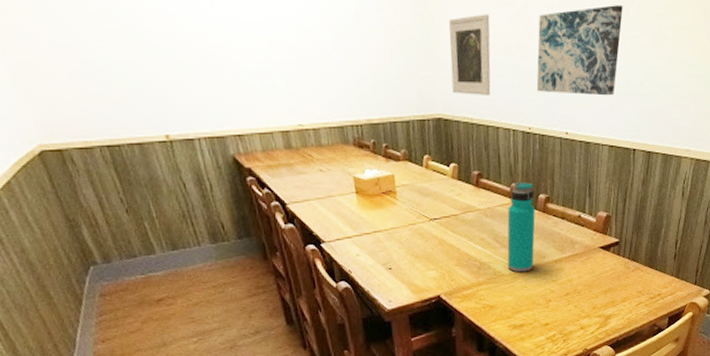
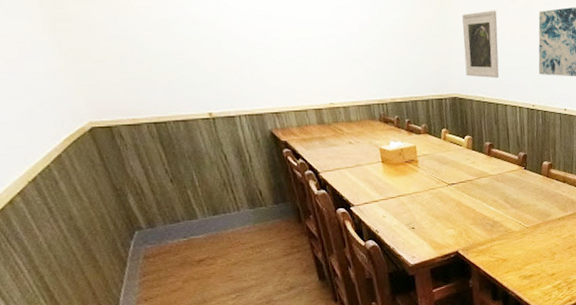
water bottle: present [507,181,535,273] -> none [516,151,540,230]

